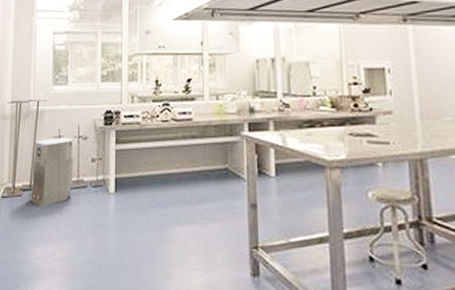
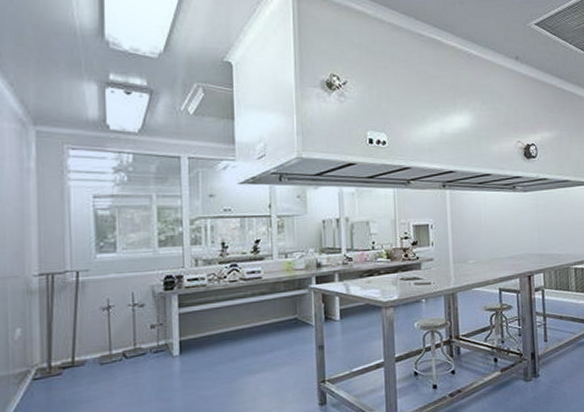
air purifier: present [29,137,74,206] -> none [72,306,129,381]

